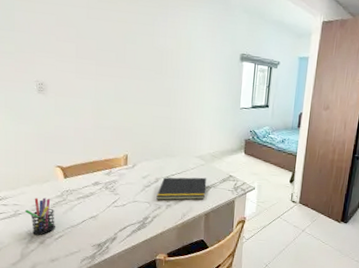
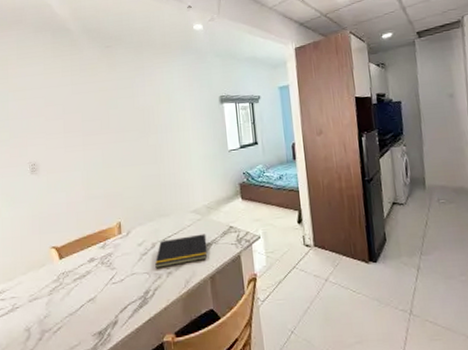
pen holder: present [24,197,55,236] -> none [22,285,53,331]

